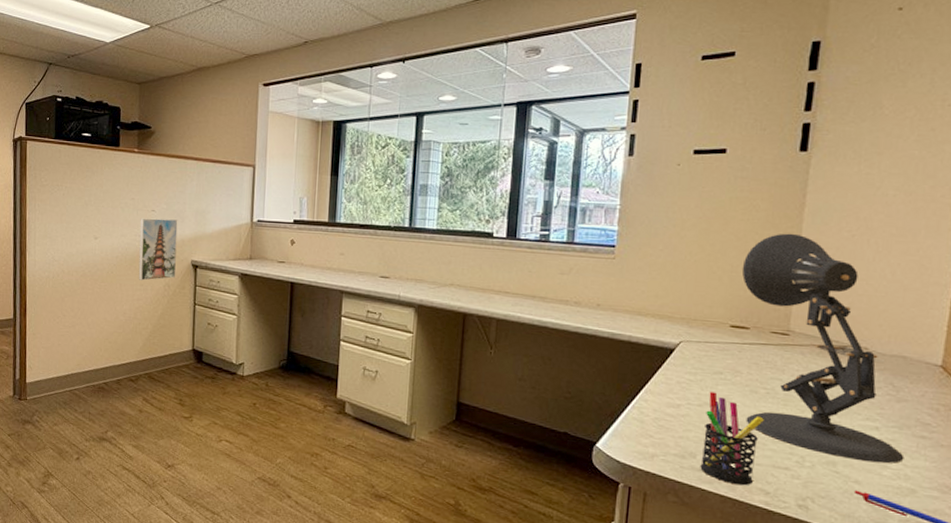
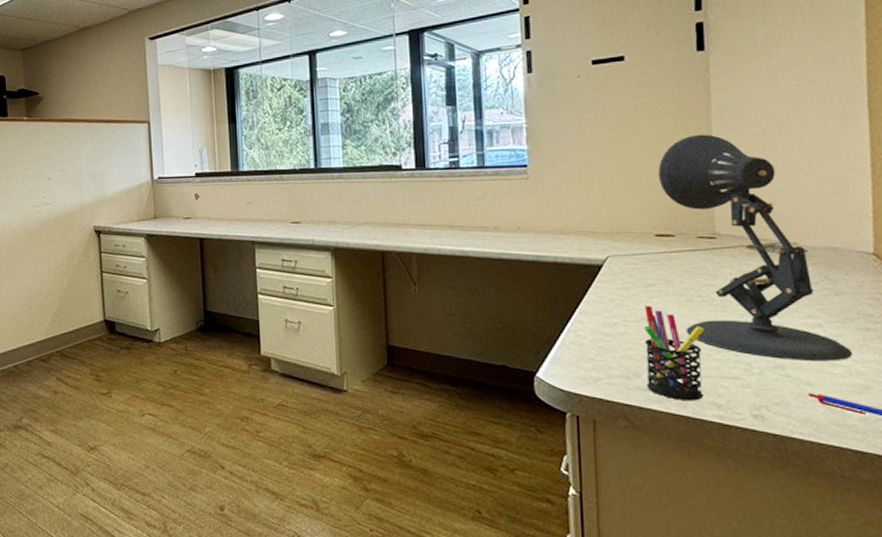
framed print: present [138,218,178,281] -> none [36,186,79,253]

